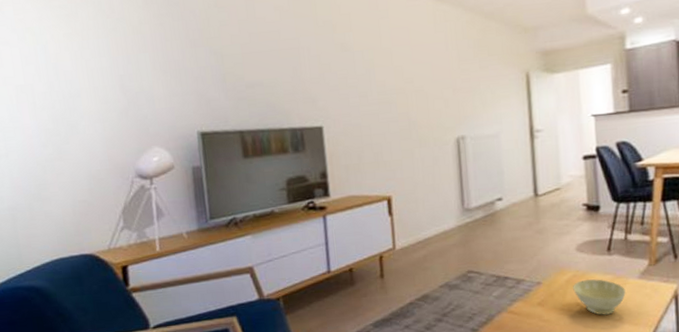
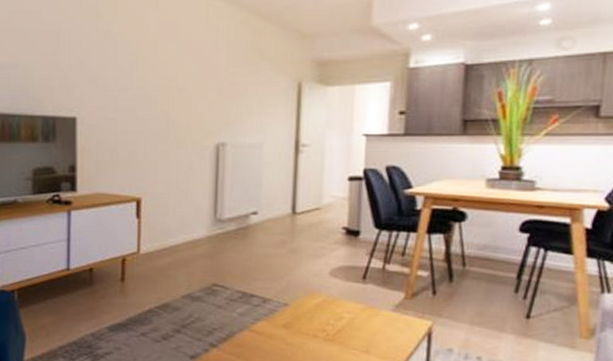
bowl: present [573,279,626,316] -> none [321,306,377,346]

